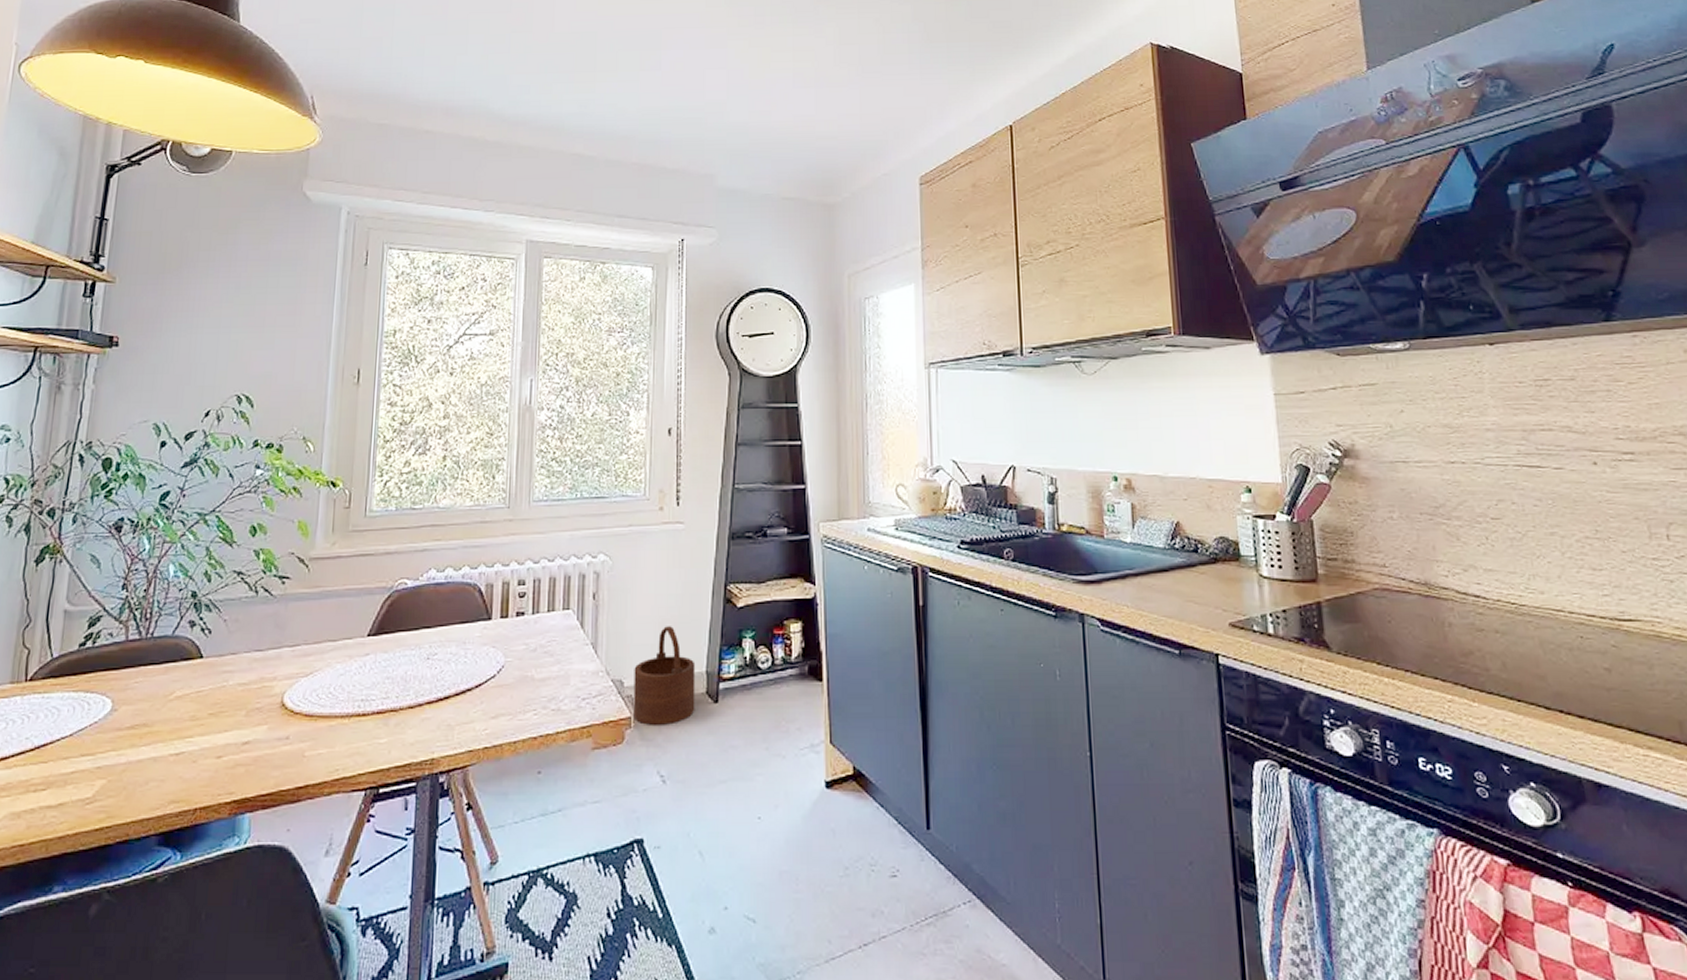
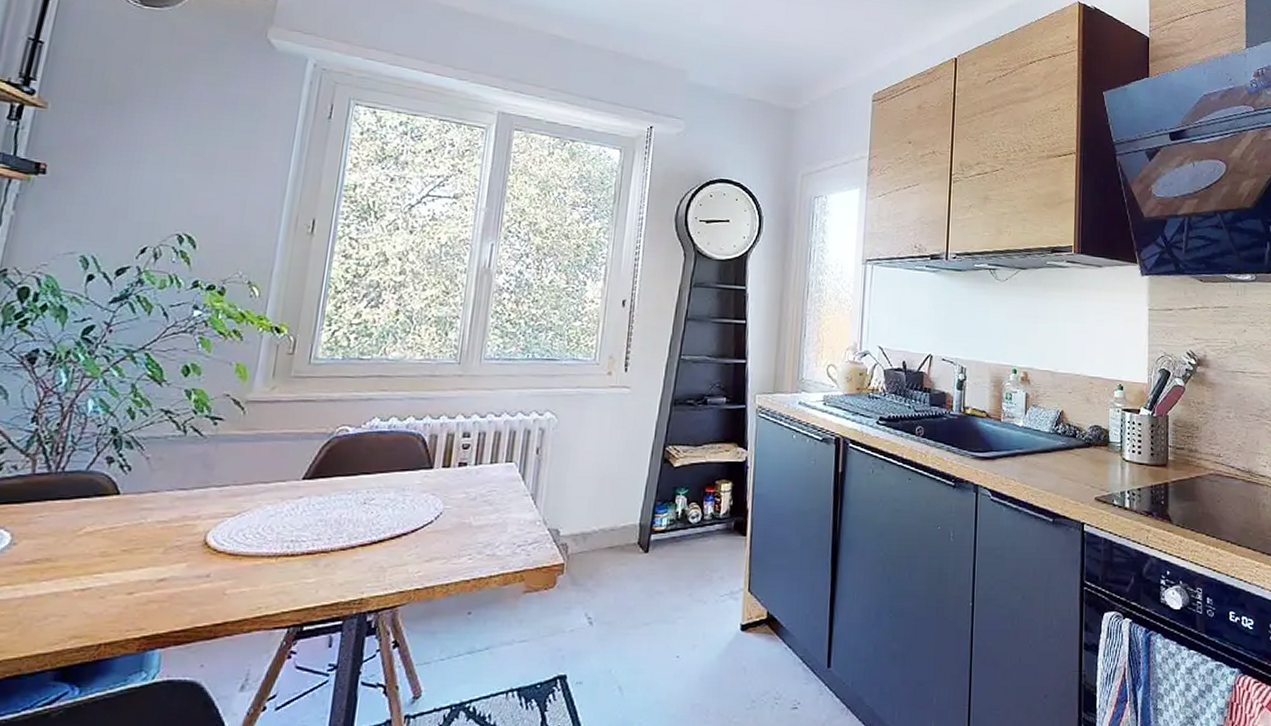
wooden bucket: present [633,626,696,725] -> none [566,481,630,572]

